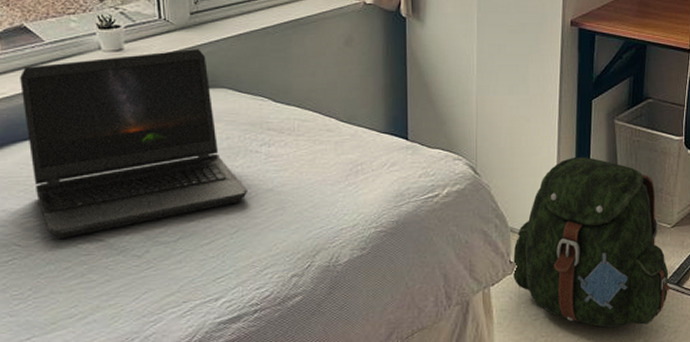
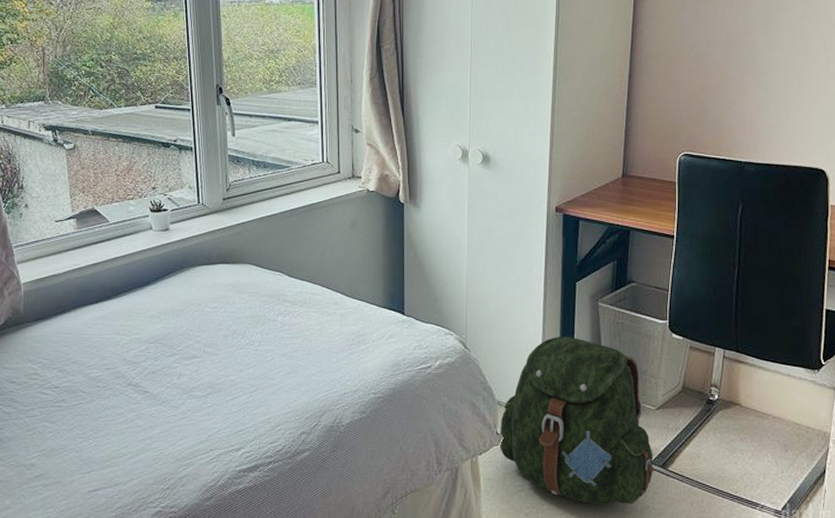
laptop computer: present [20,49,247,240] -> none [90,230,265,389]

